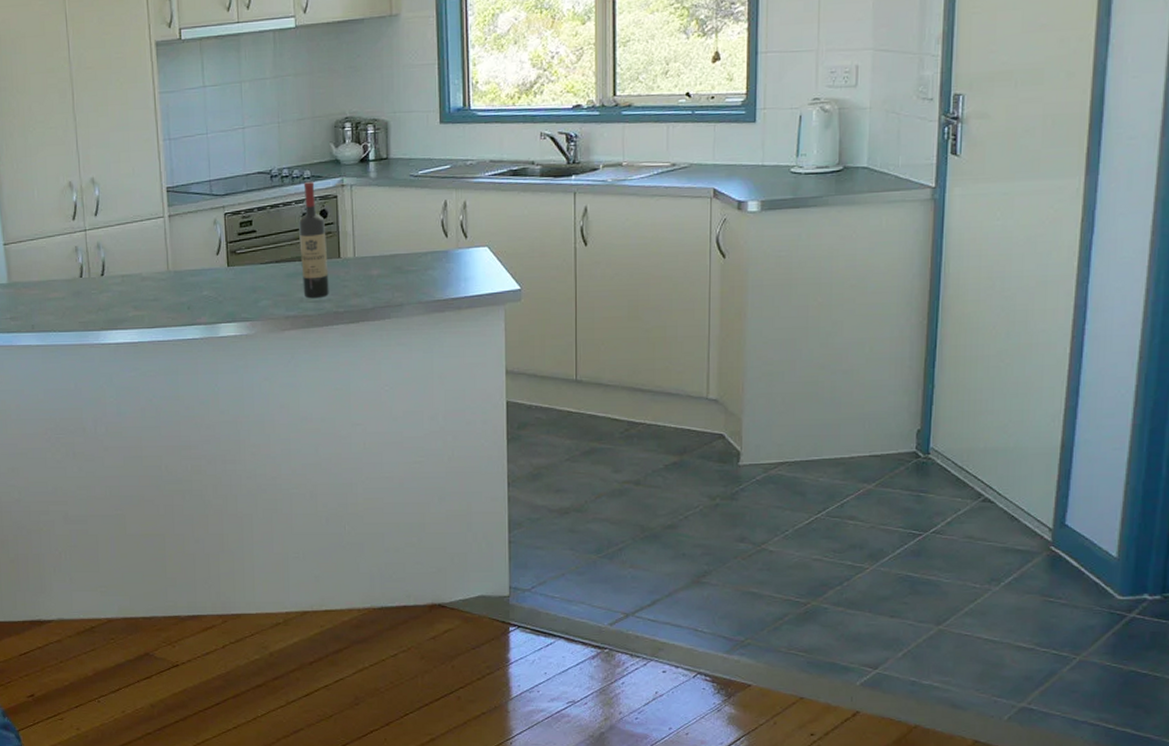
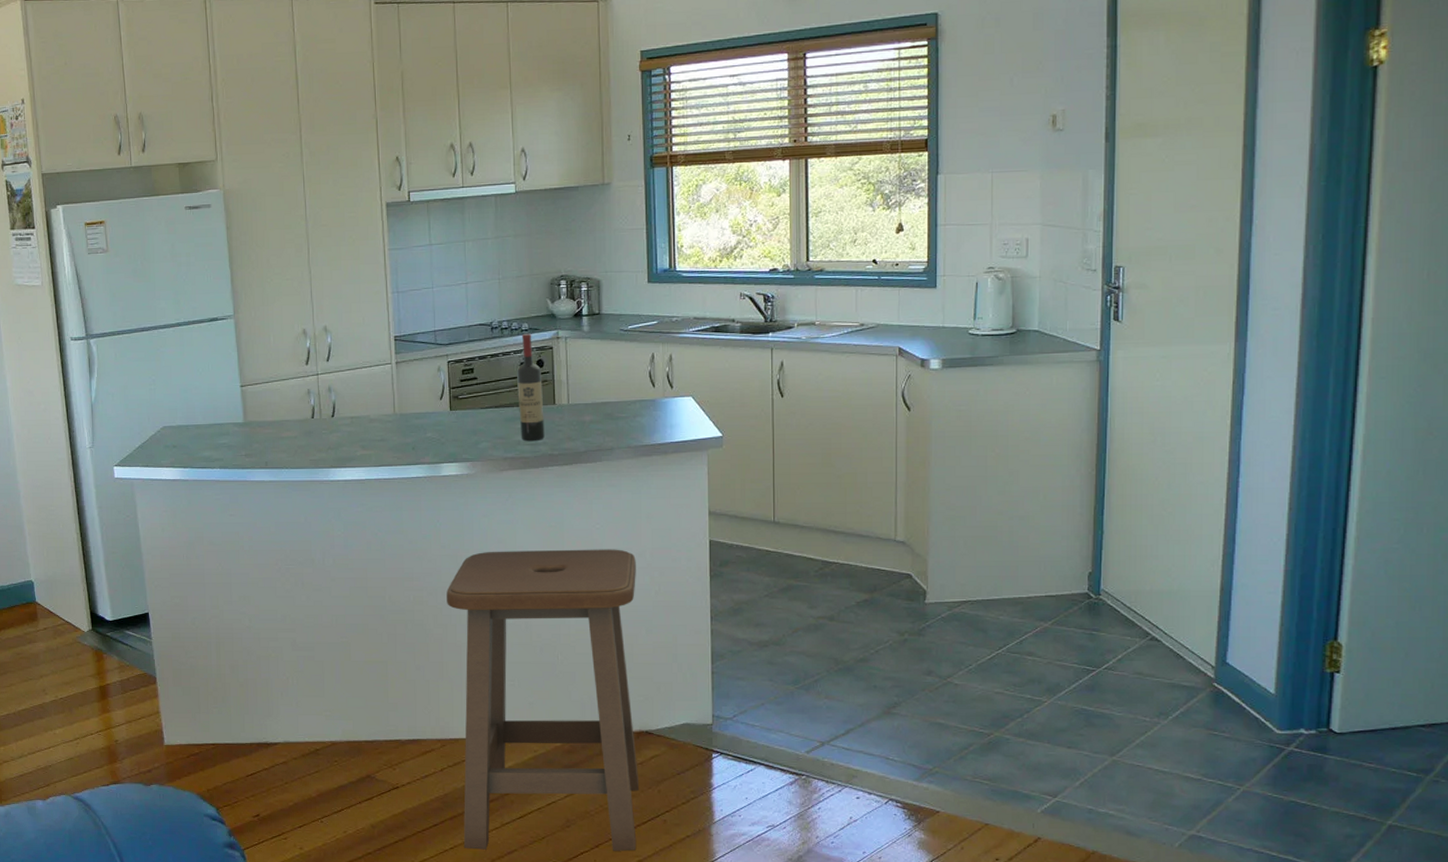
stool: none [226,412,432,729] -> present [446,549,640,851]

